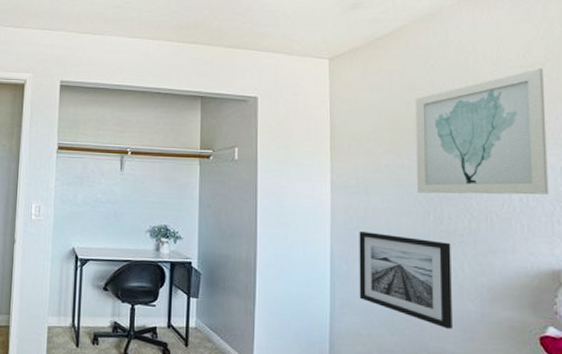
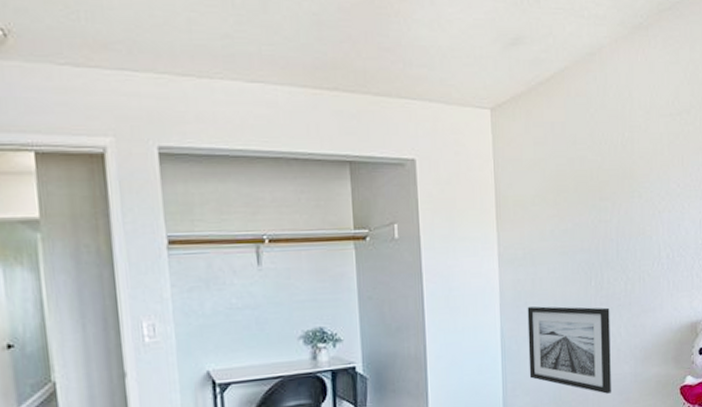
wall art: present [415,68,549,195] -> none [577,116,690,259]

